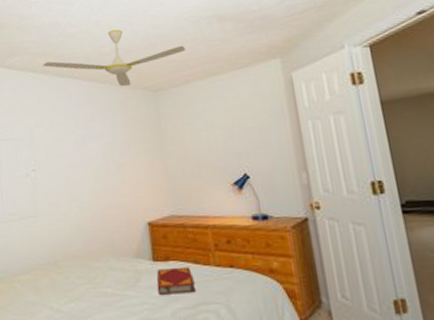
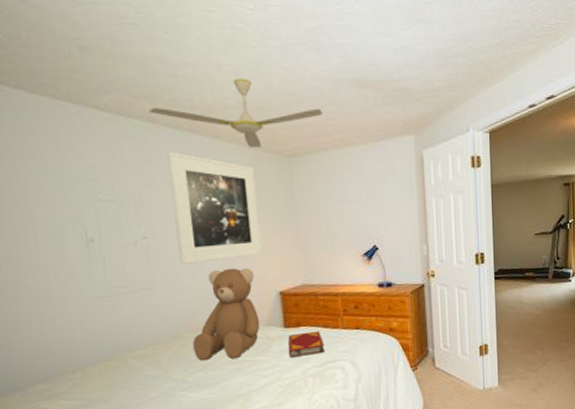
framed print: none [55,95,132,194] -> present [167,151,262,264]
teddy bear: none [67,197,129,292] -> present [192,268,260,361]

